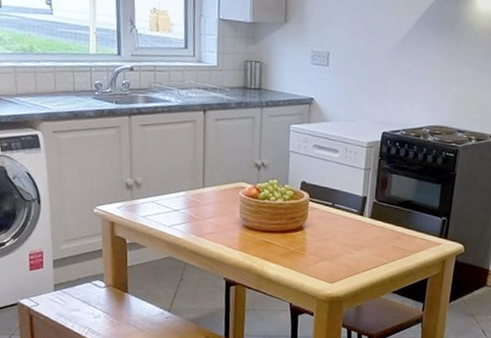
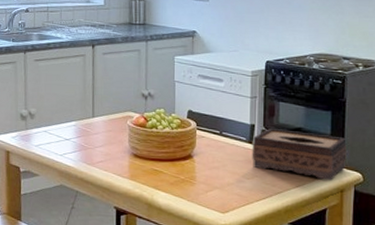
tissue box: none [362,200,453,251] -> present [252,127,346,181]

